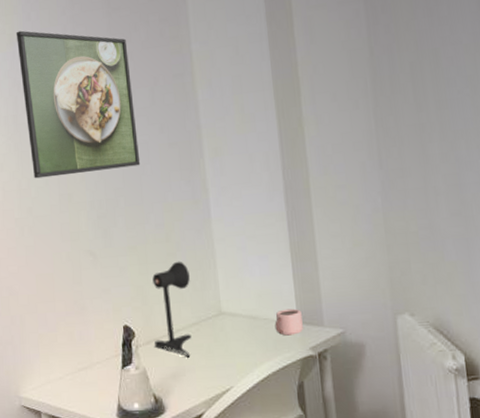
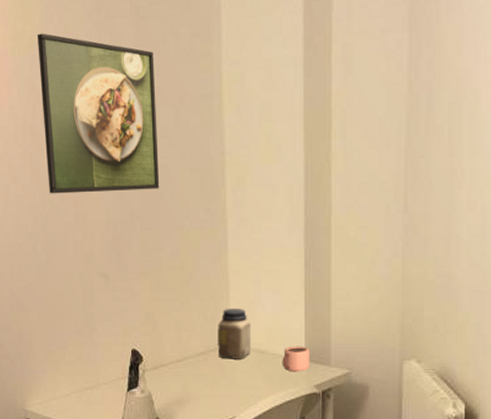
desk lamp: present [152,261,192,358] -> none [160,290,201,385]
jar: none [207,275,243,328] -> present [218,308,251,359]

